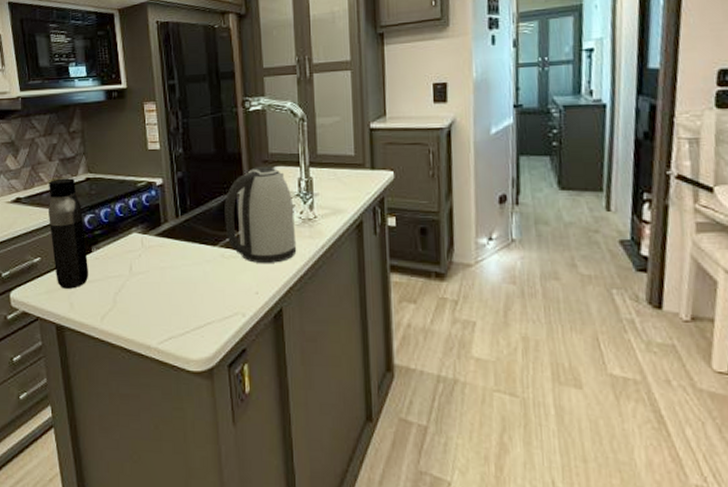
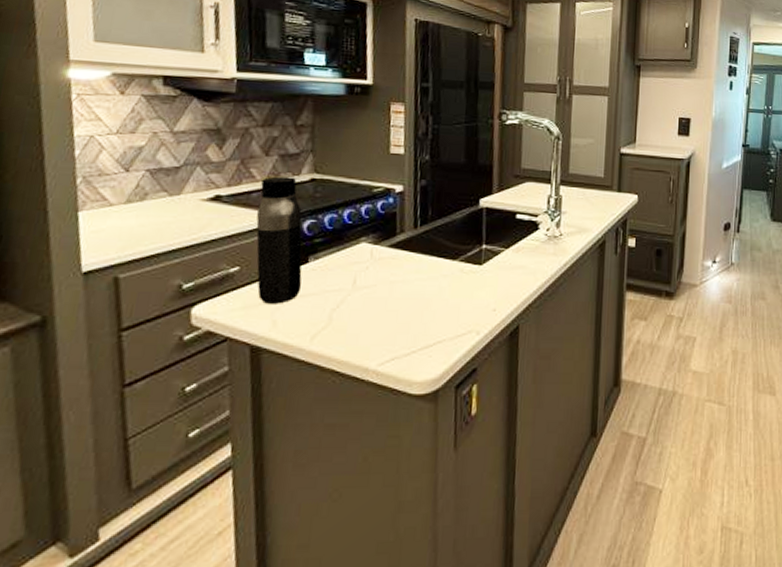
kettle: present [224,165,297,263] -> none [467,180,541,279]

